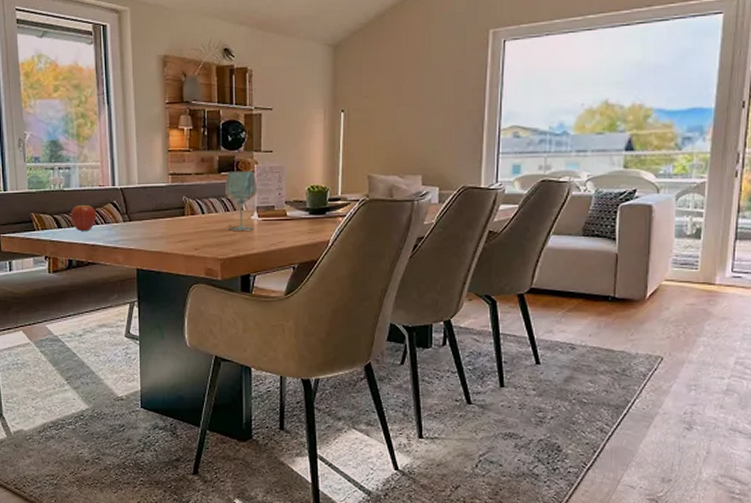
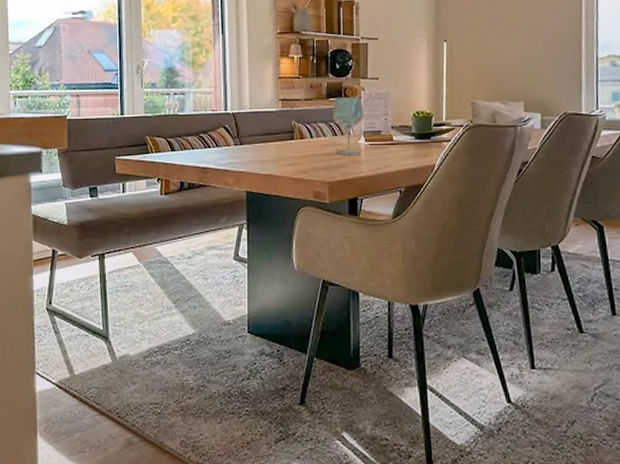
fruit: present [70,203,96,231] -> none [184,127,208,154]

